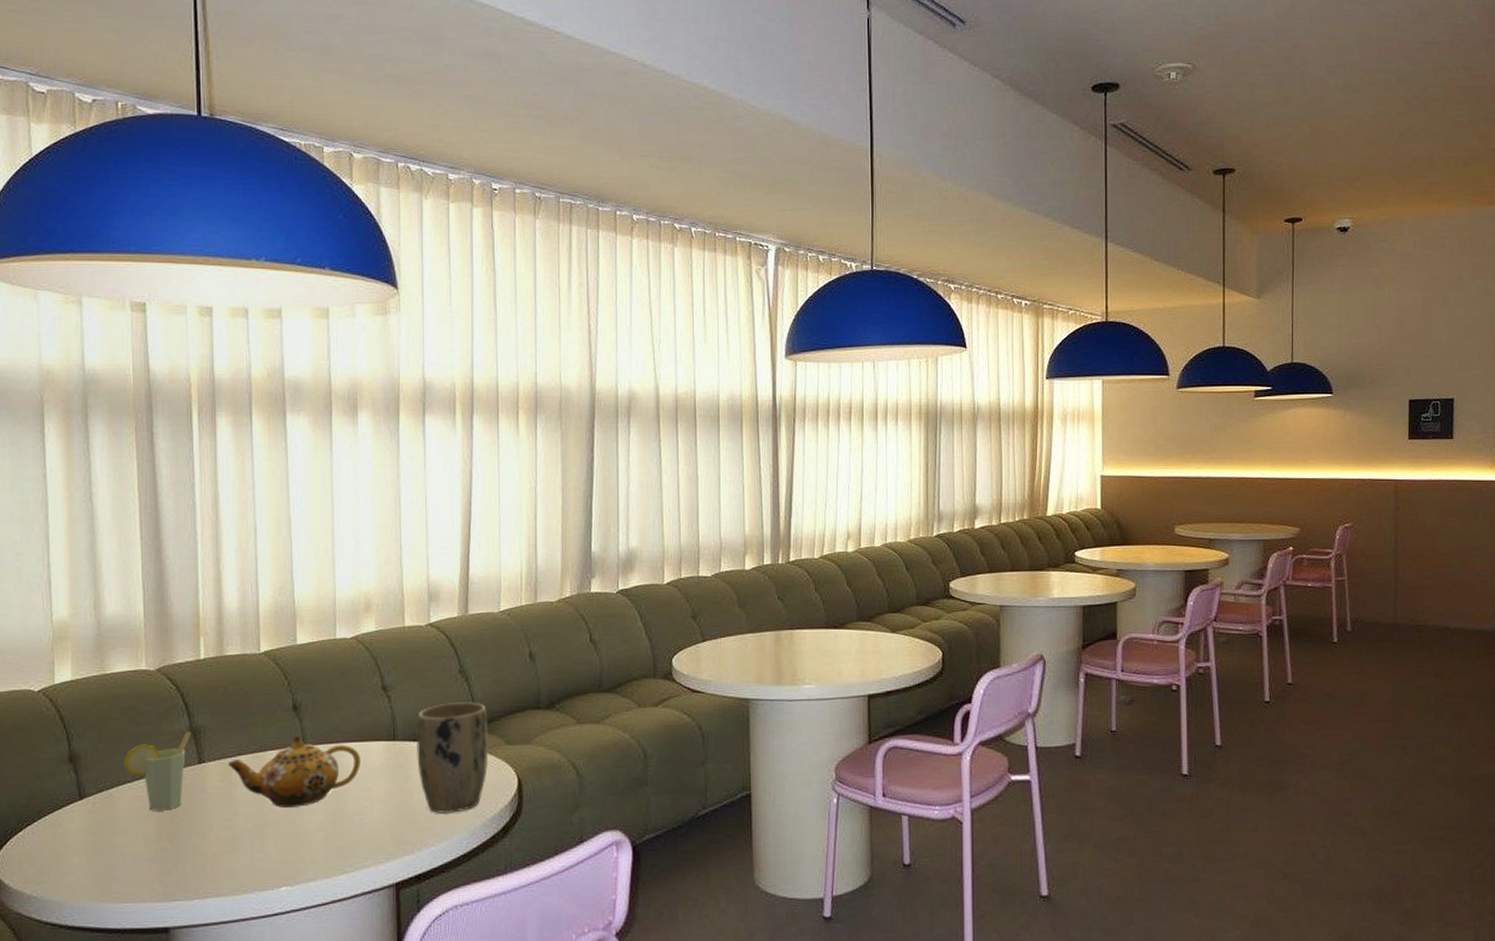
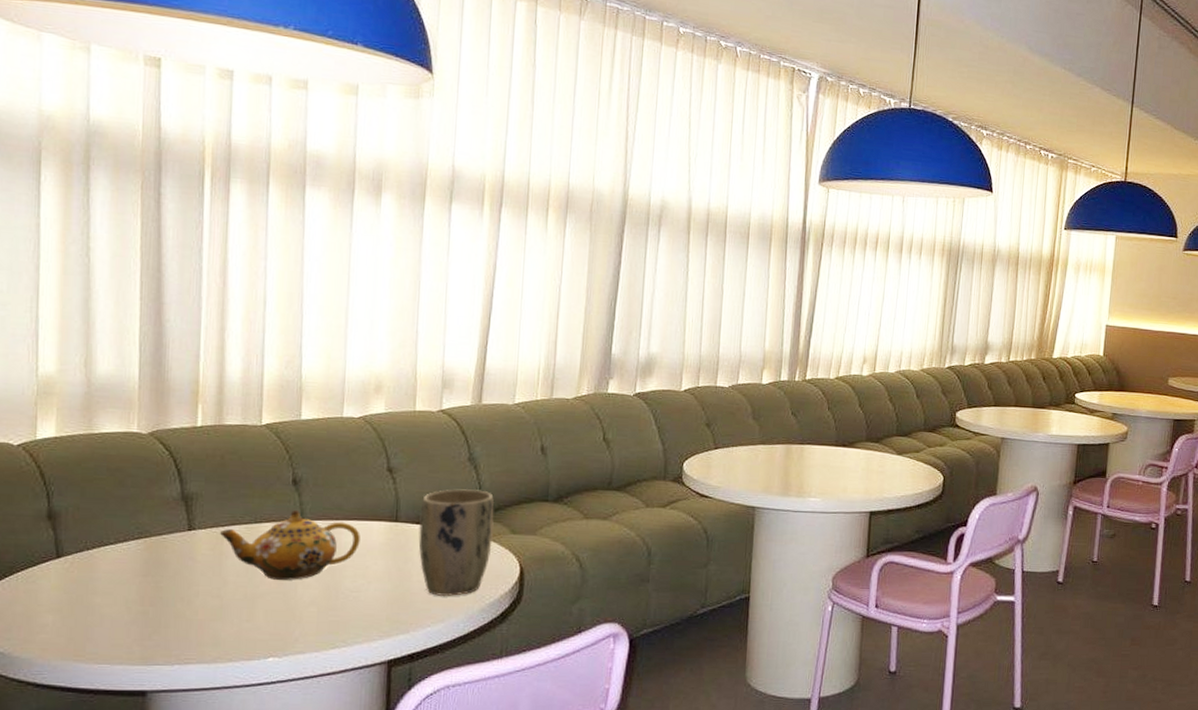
cup: present [123,731,191,811] -> none [107,497,183,575]

